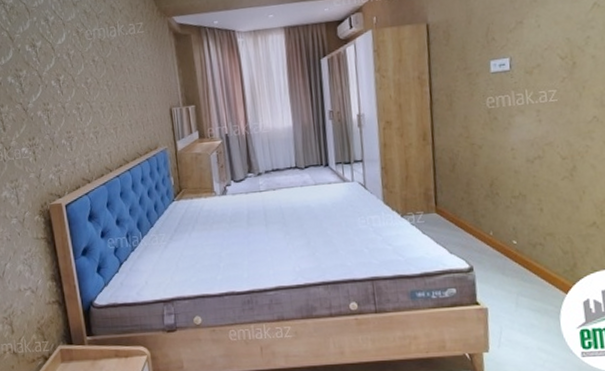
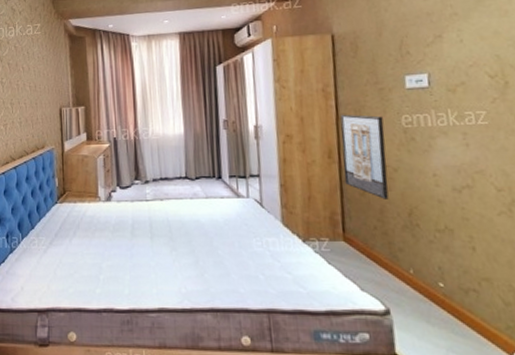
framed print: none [433,99,474,174] -> present [340,114,389,199]

